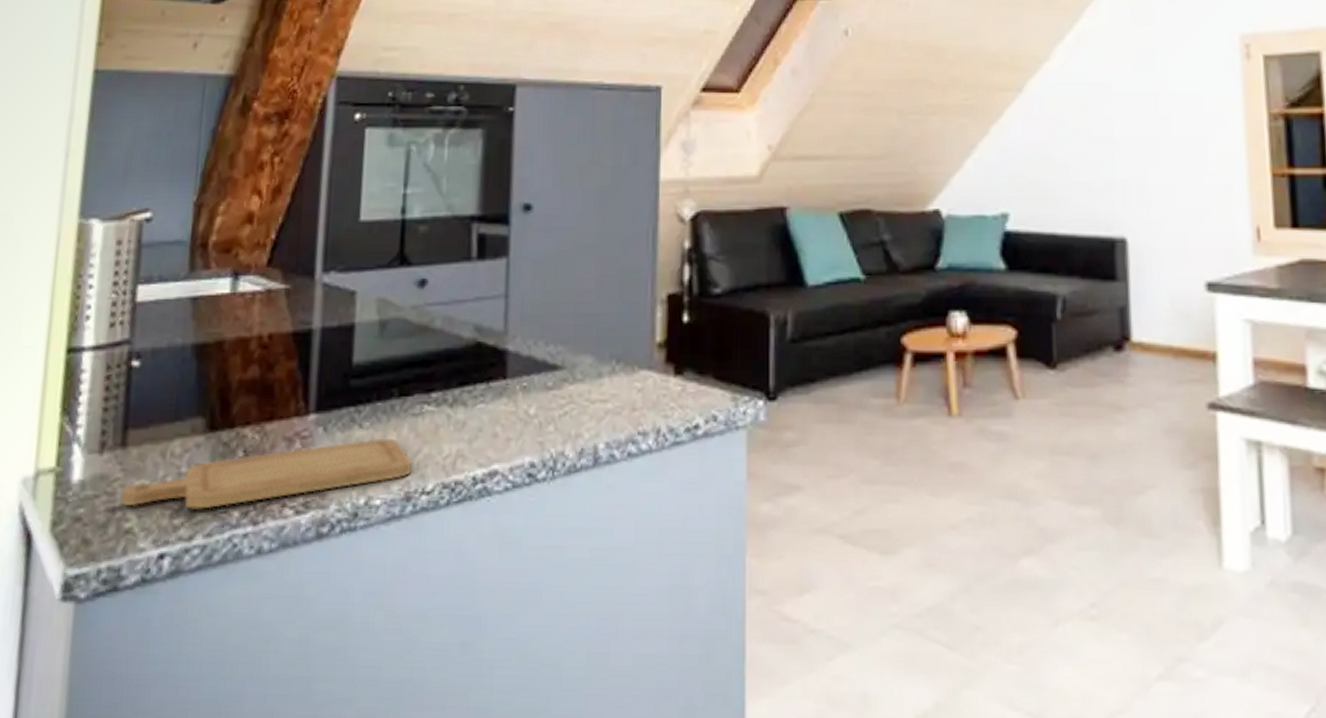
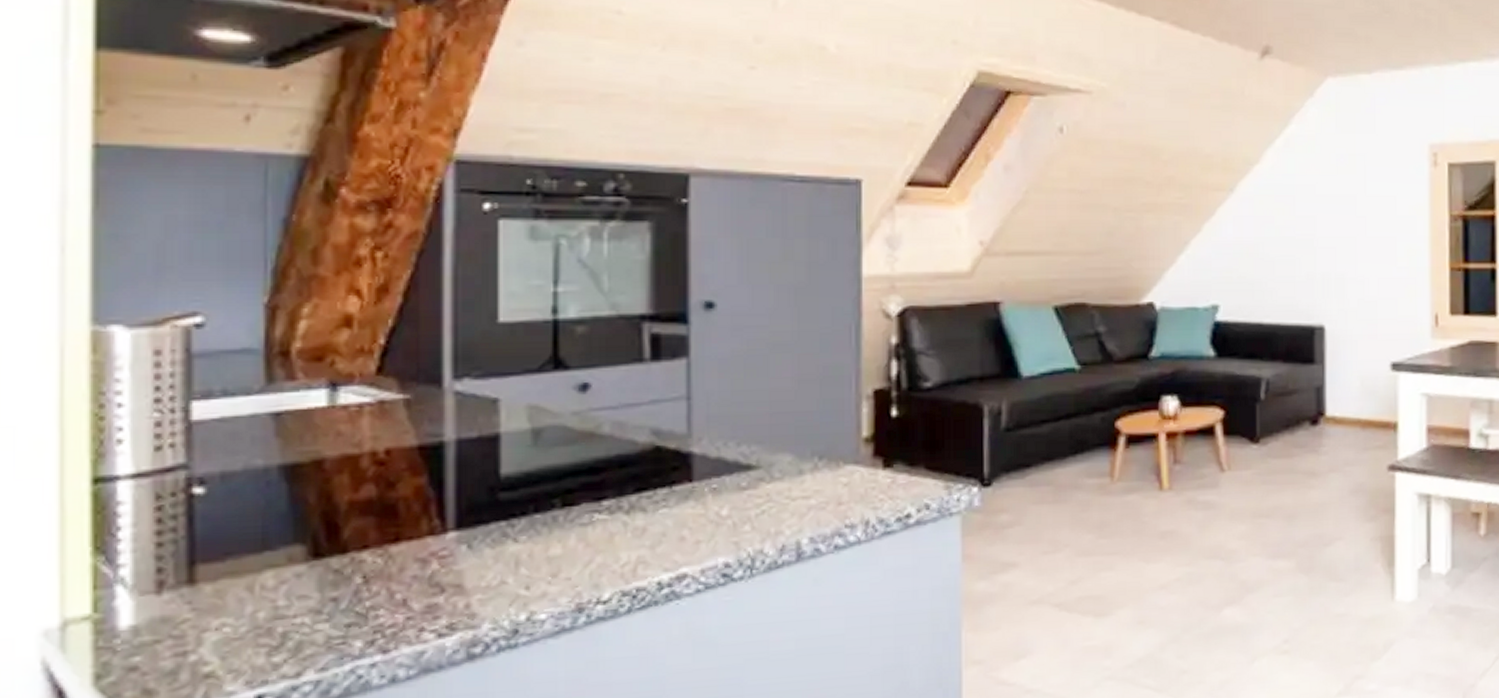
chopping board: present [121,437,413,509] -> none [196,550,583,648]

